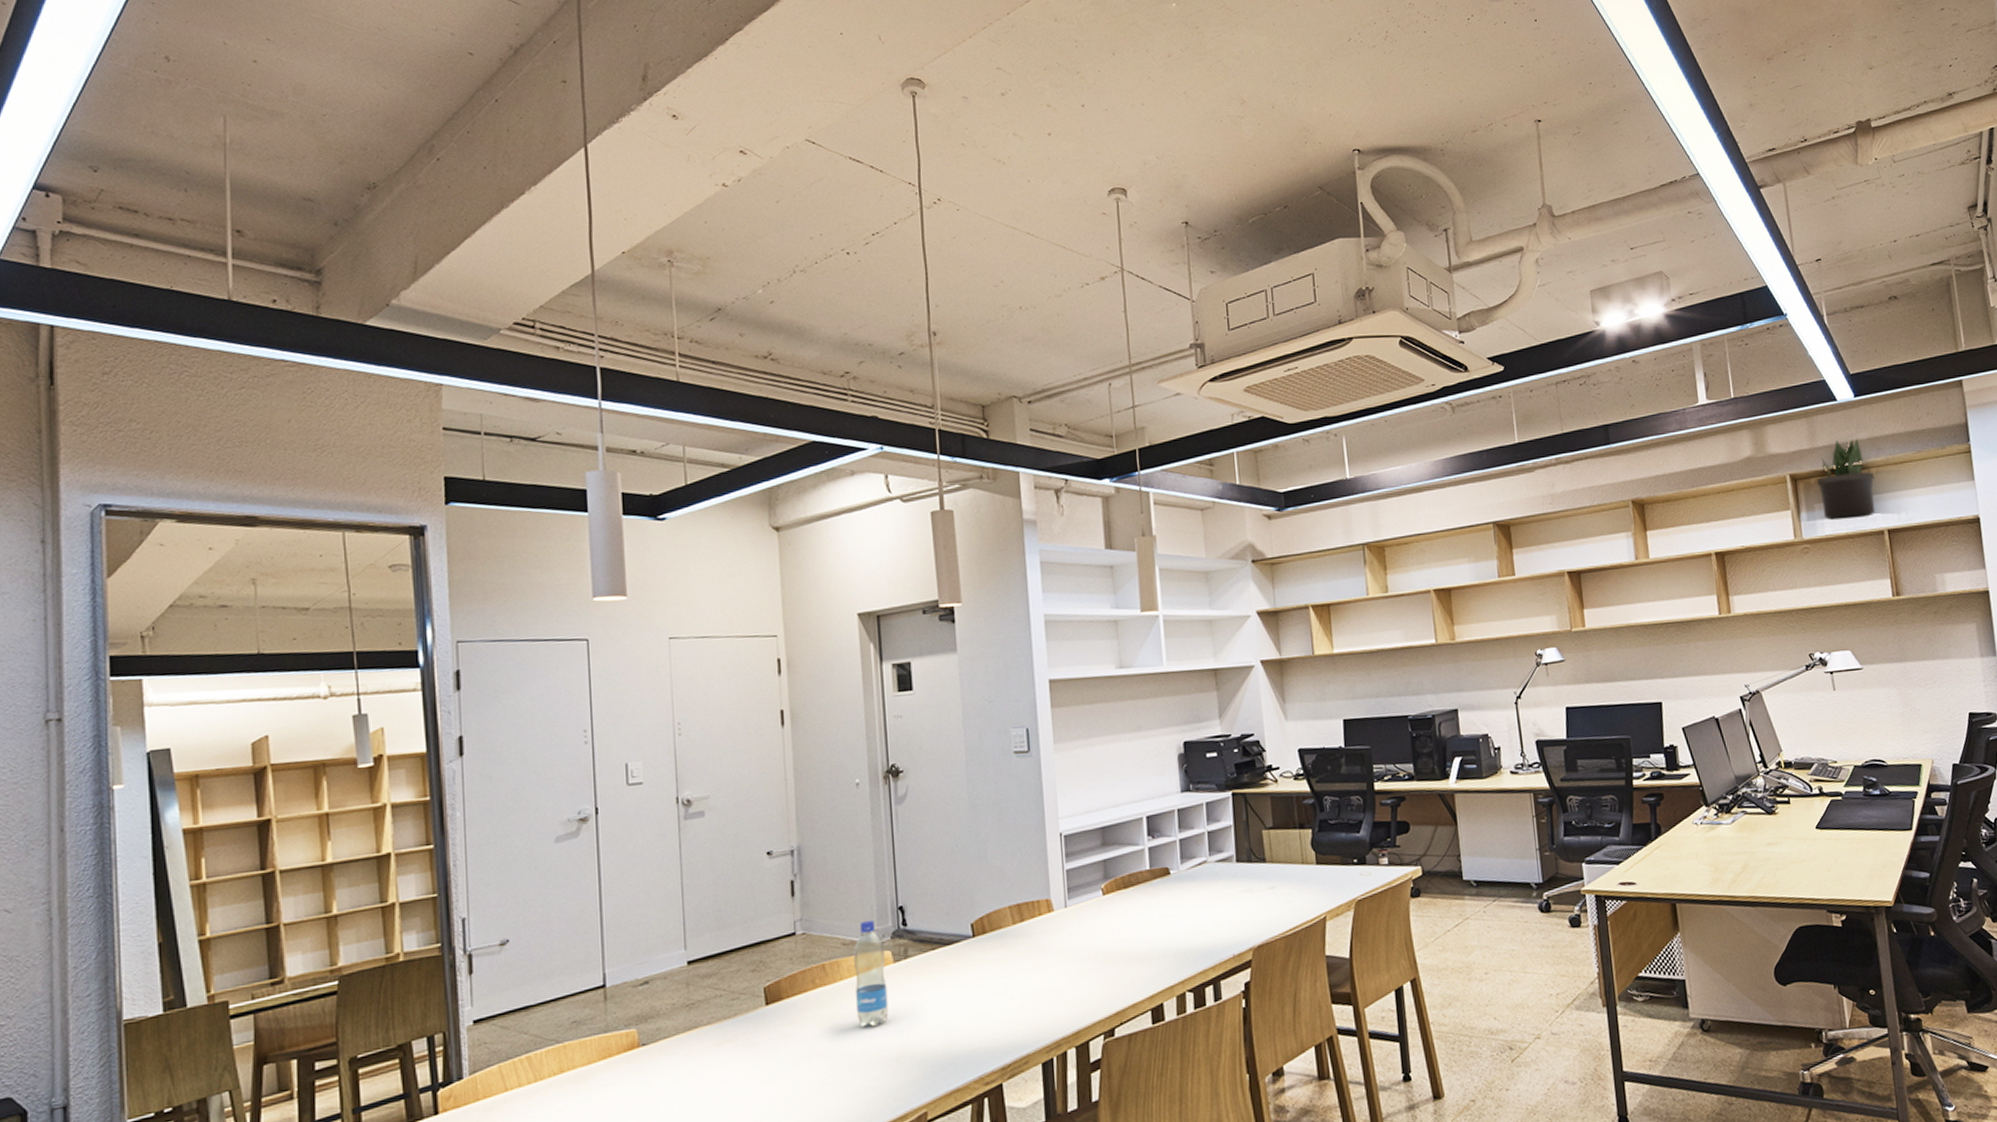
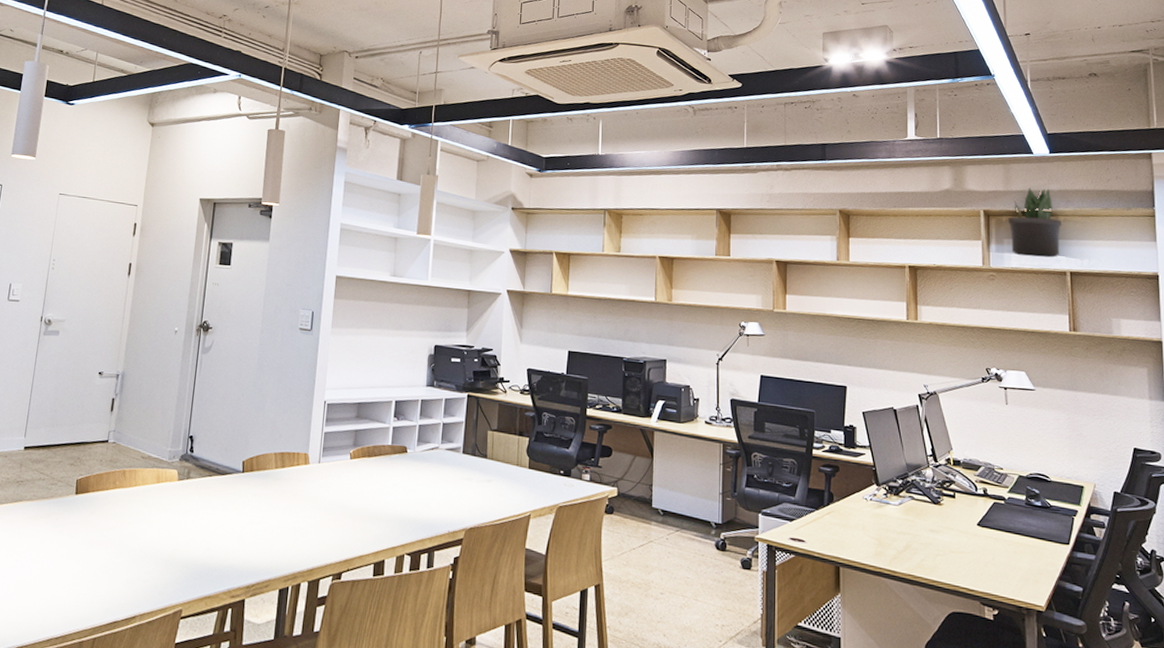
bottle: present [854,919,889,1027] -> none [142,441,173,530]

